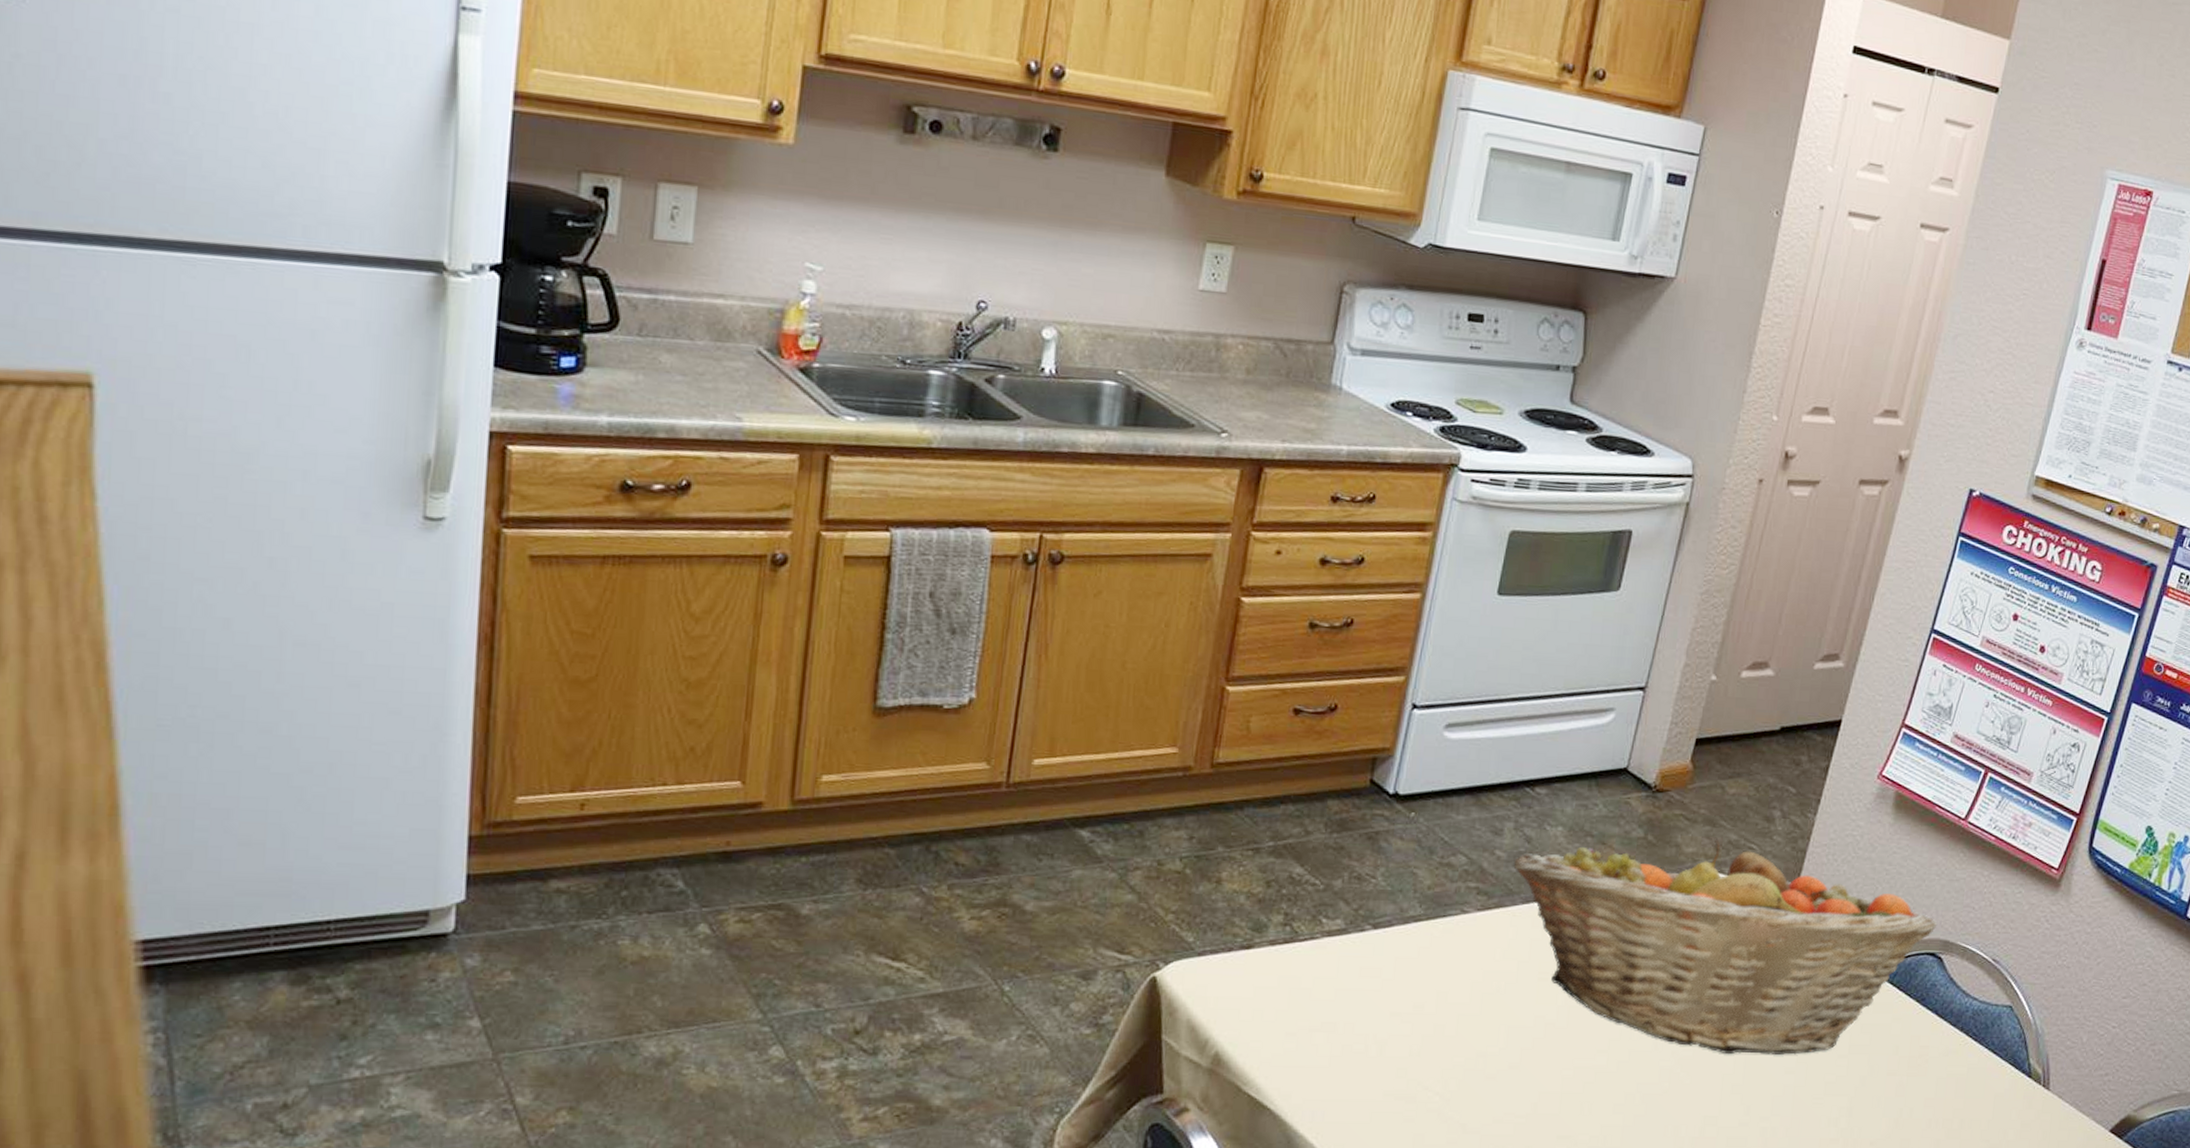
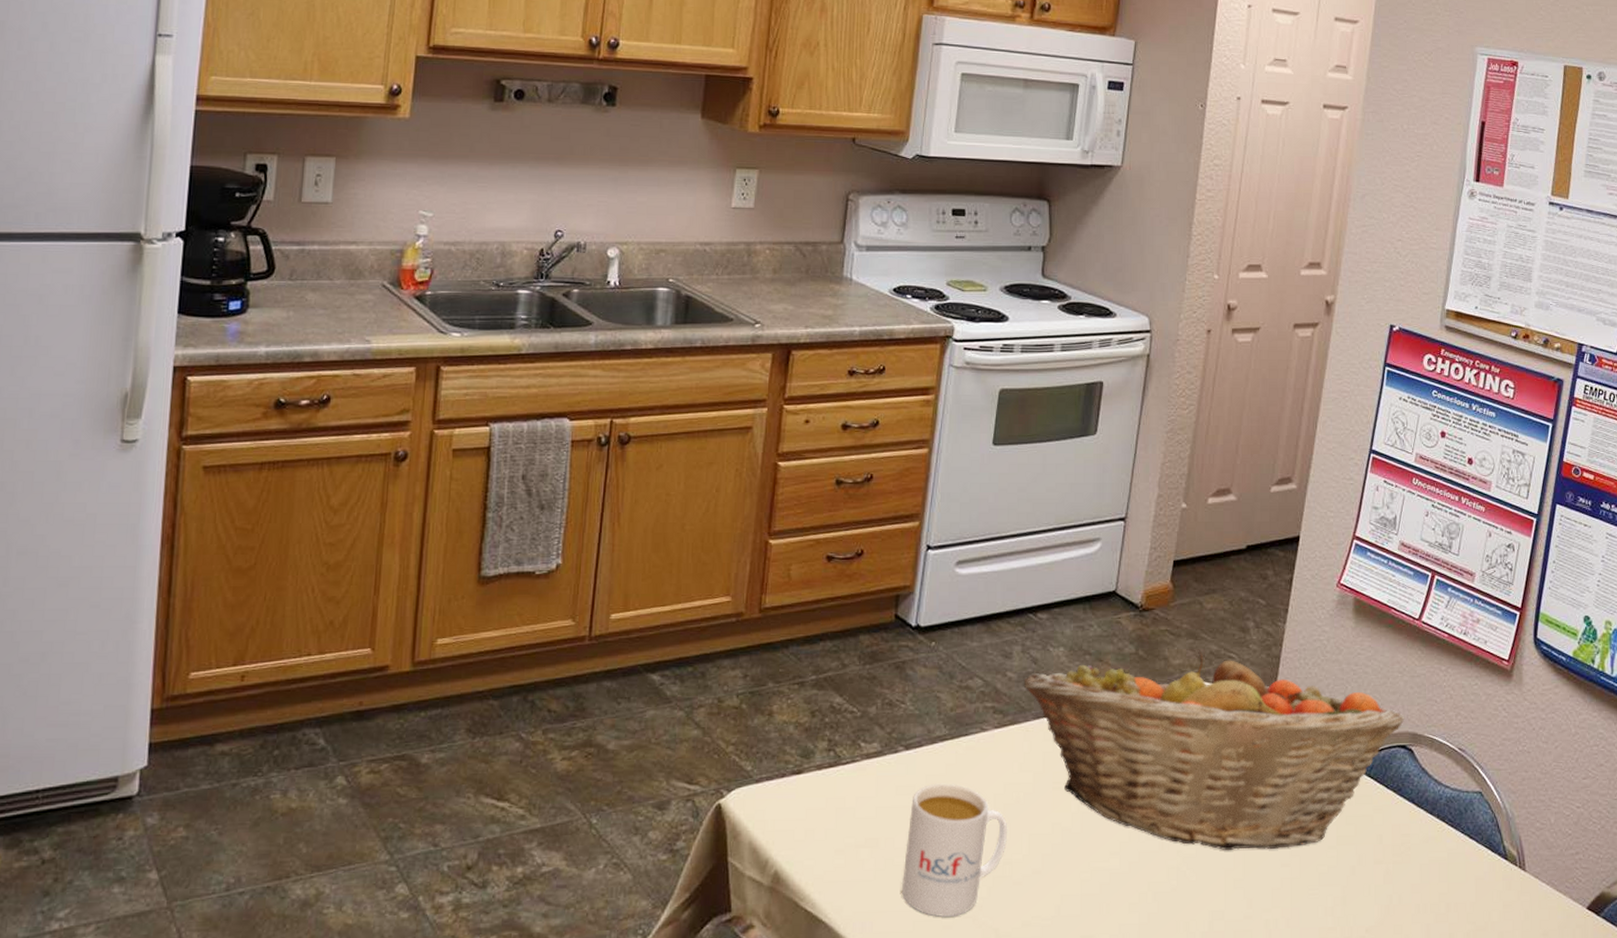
mug: none [1359,967,1484,1110] -> present [901,783,1008,918]

